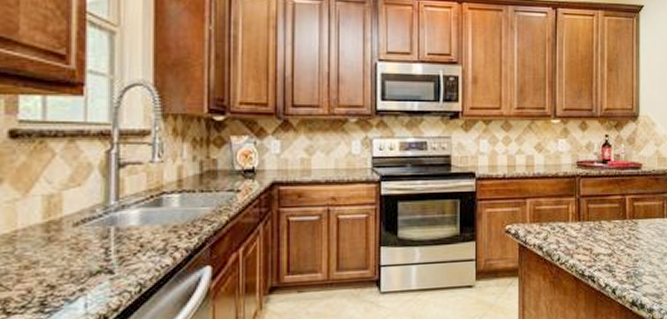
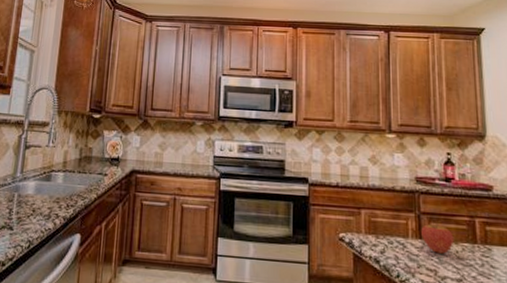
fruit: none [580,202,608,233] -> present [421,221,455,254]

